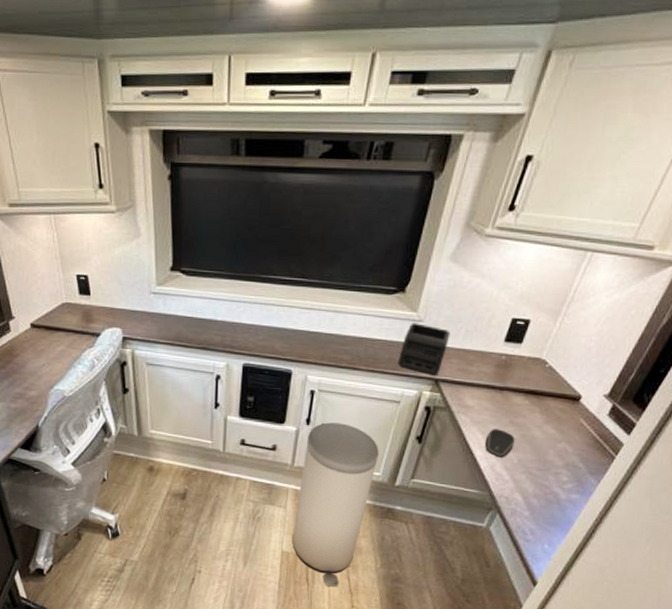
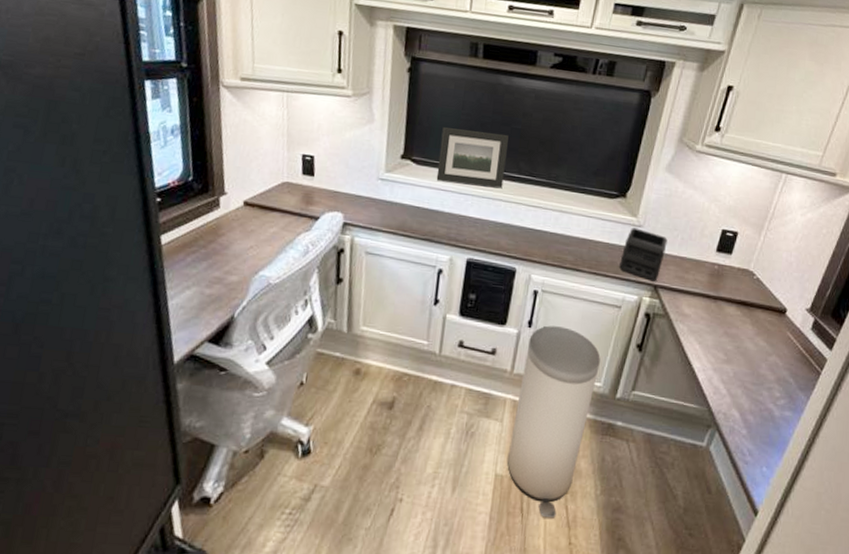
picture frame: none [207,235,278,293] -> present [436,127,509,188]
computer mouse: present [485,429,515,458] -> none [702,339,730,370]

